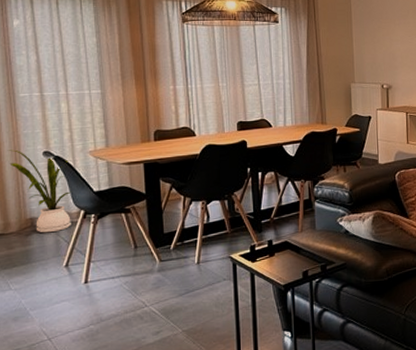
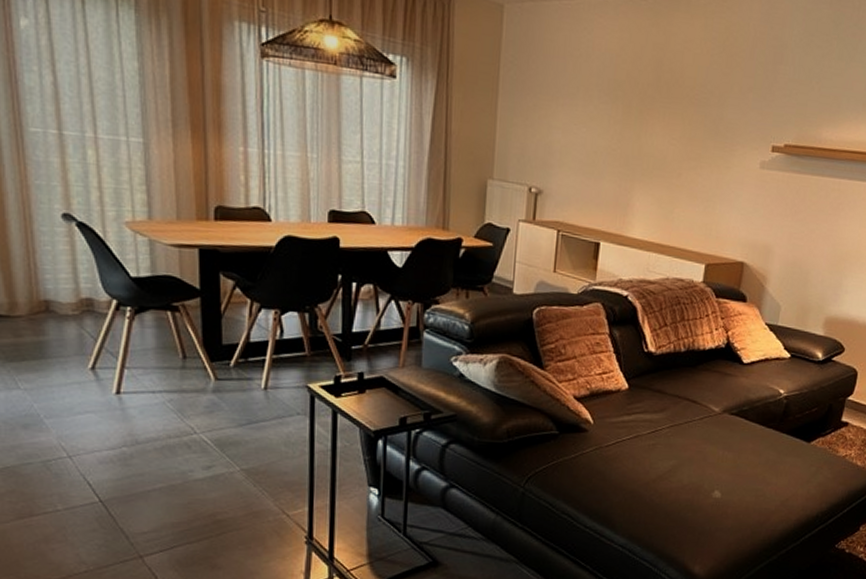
house plant: present [8,149,71,233] -> none [14,204,100,323]

